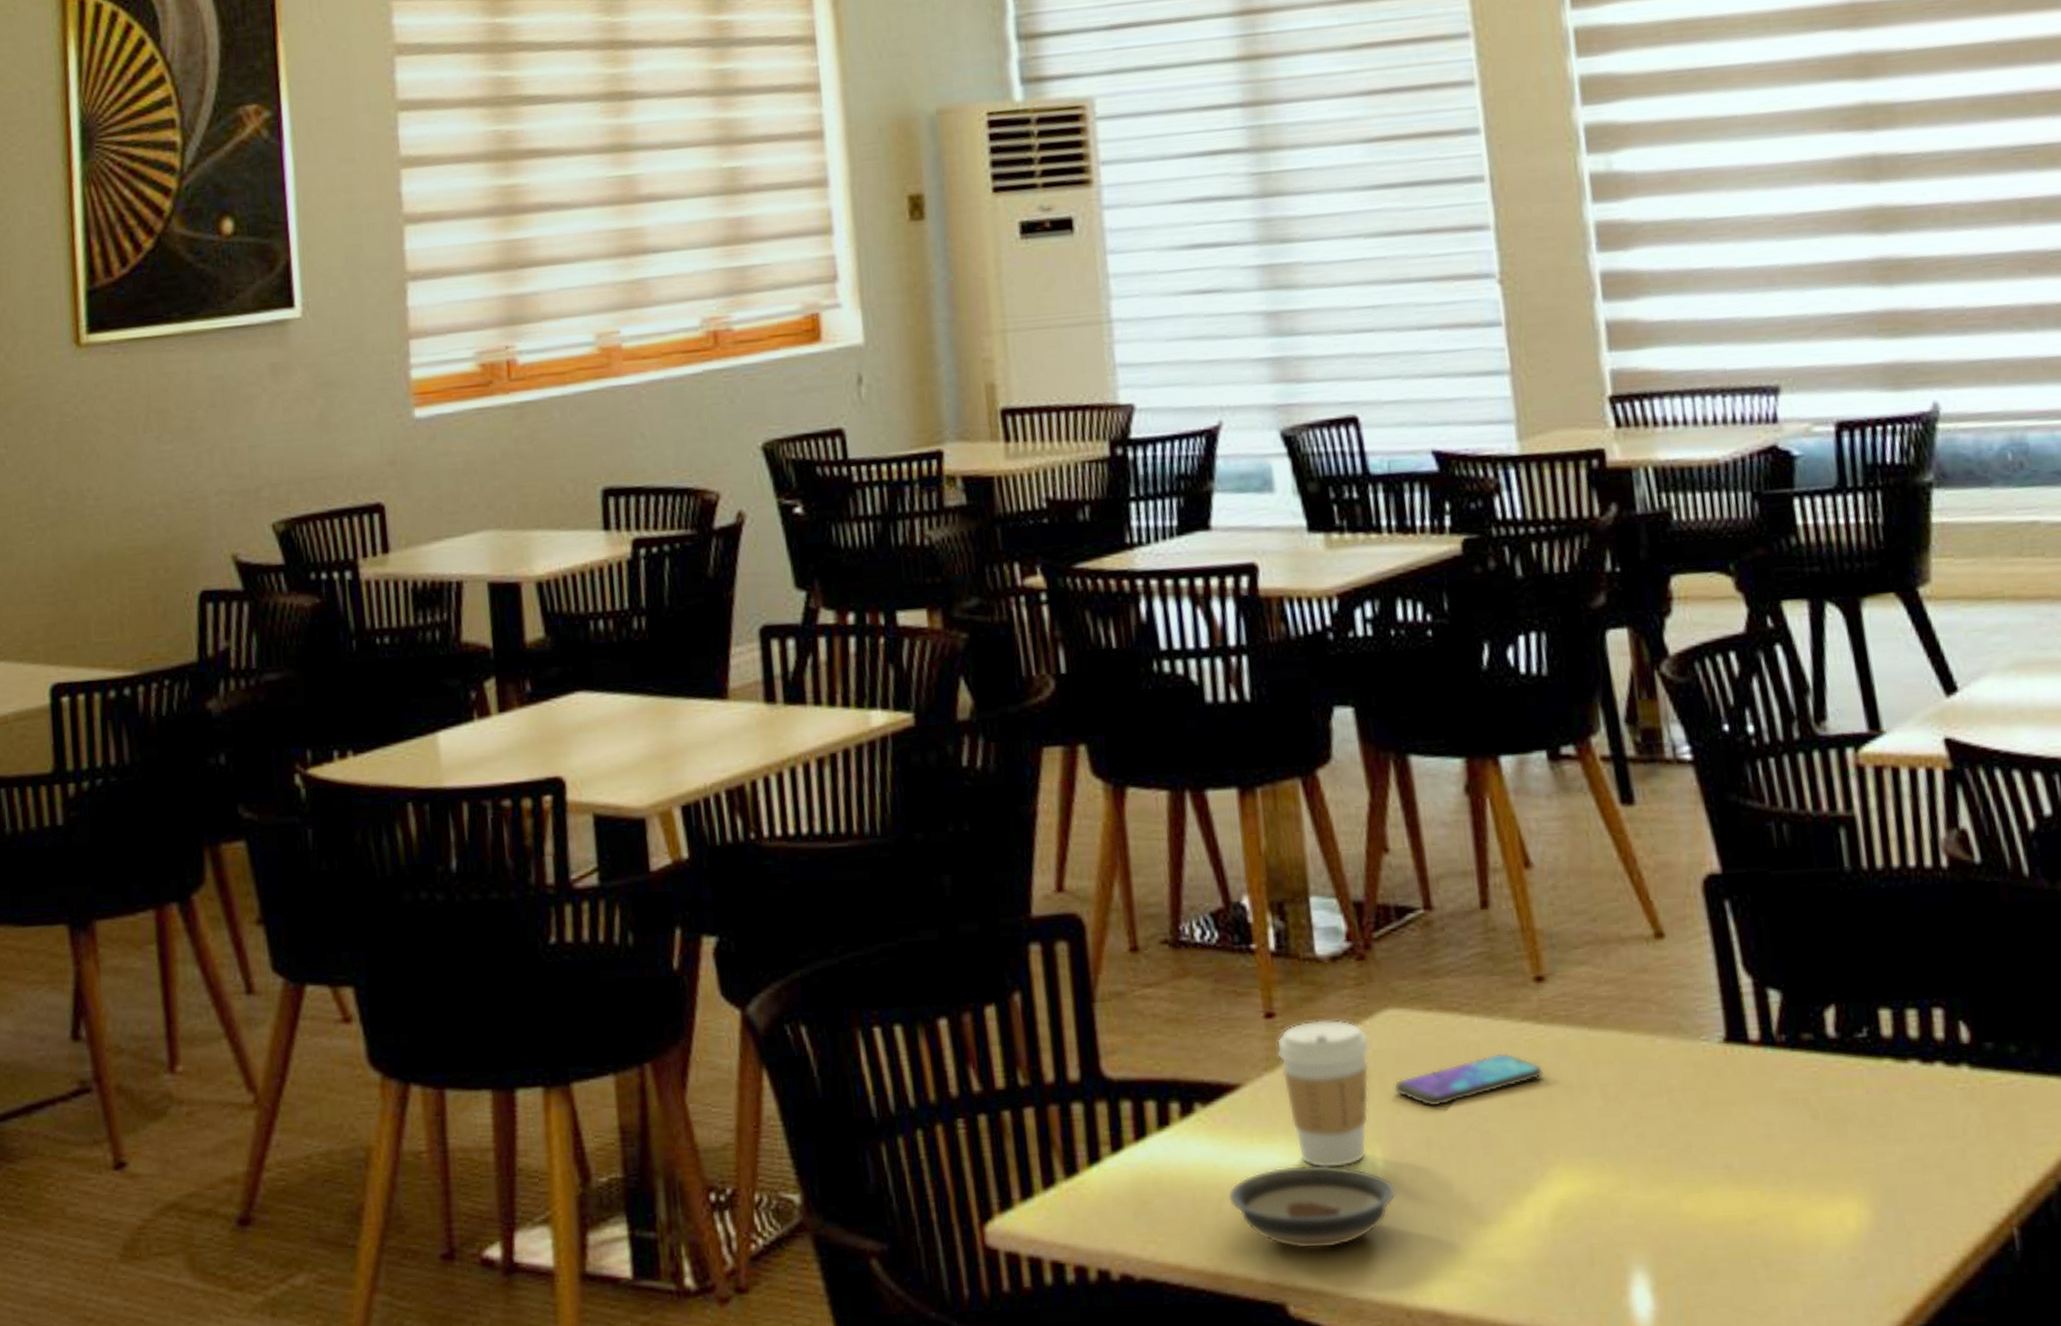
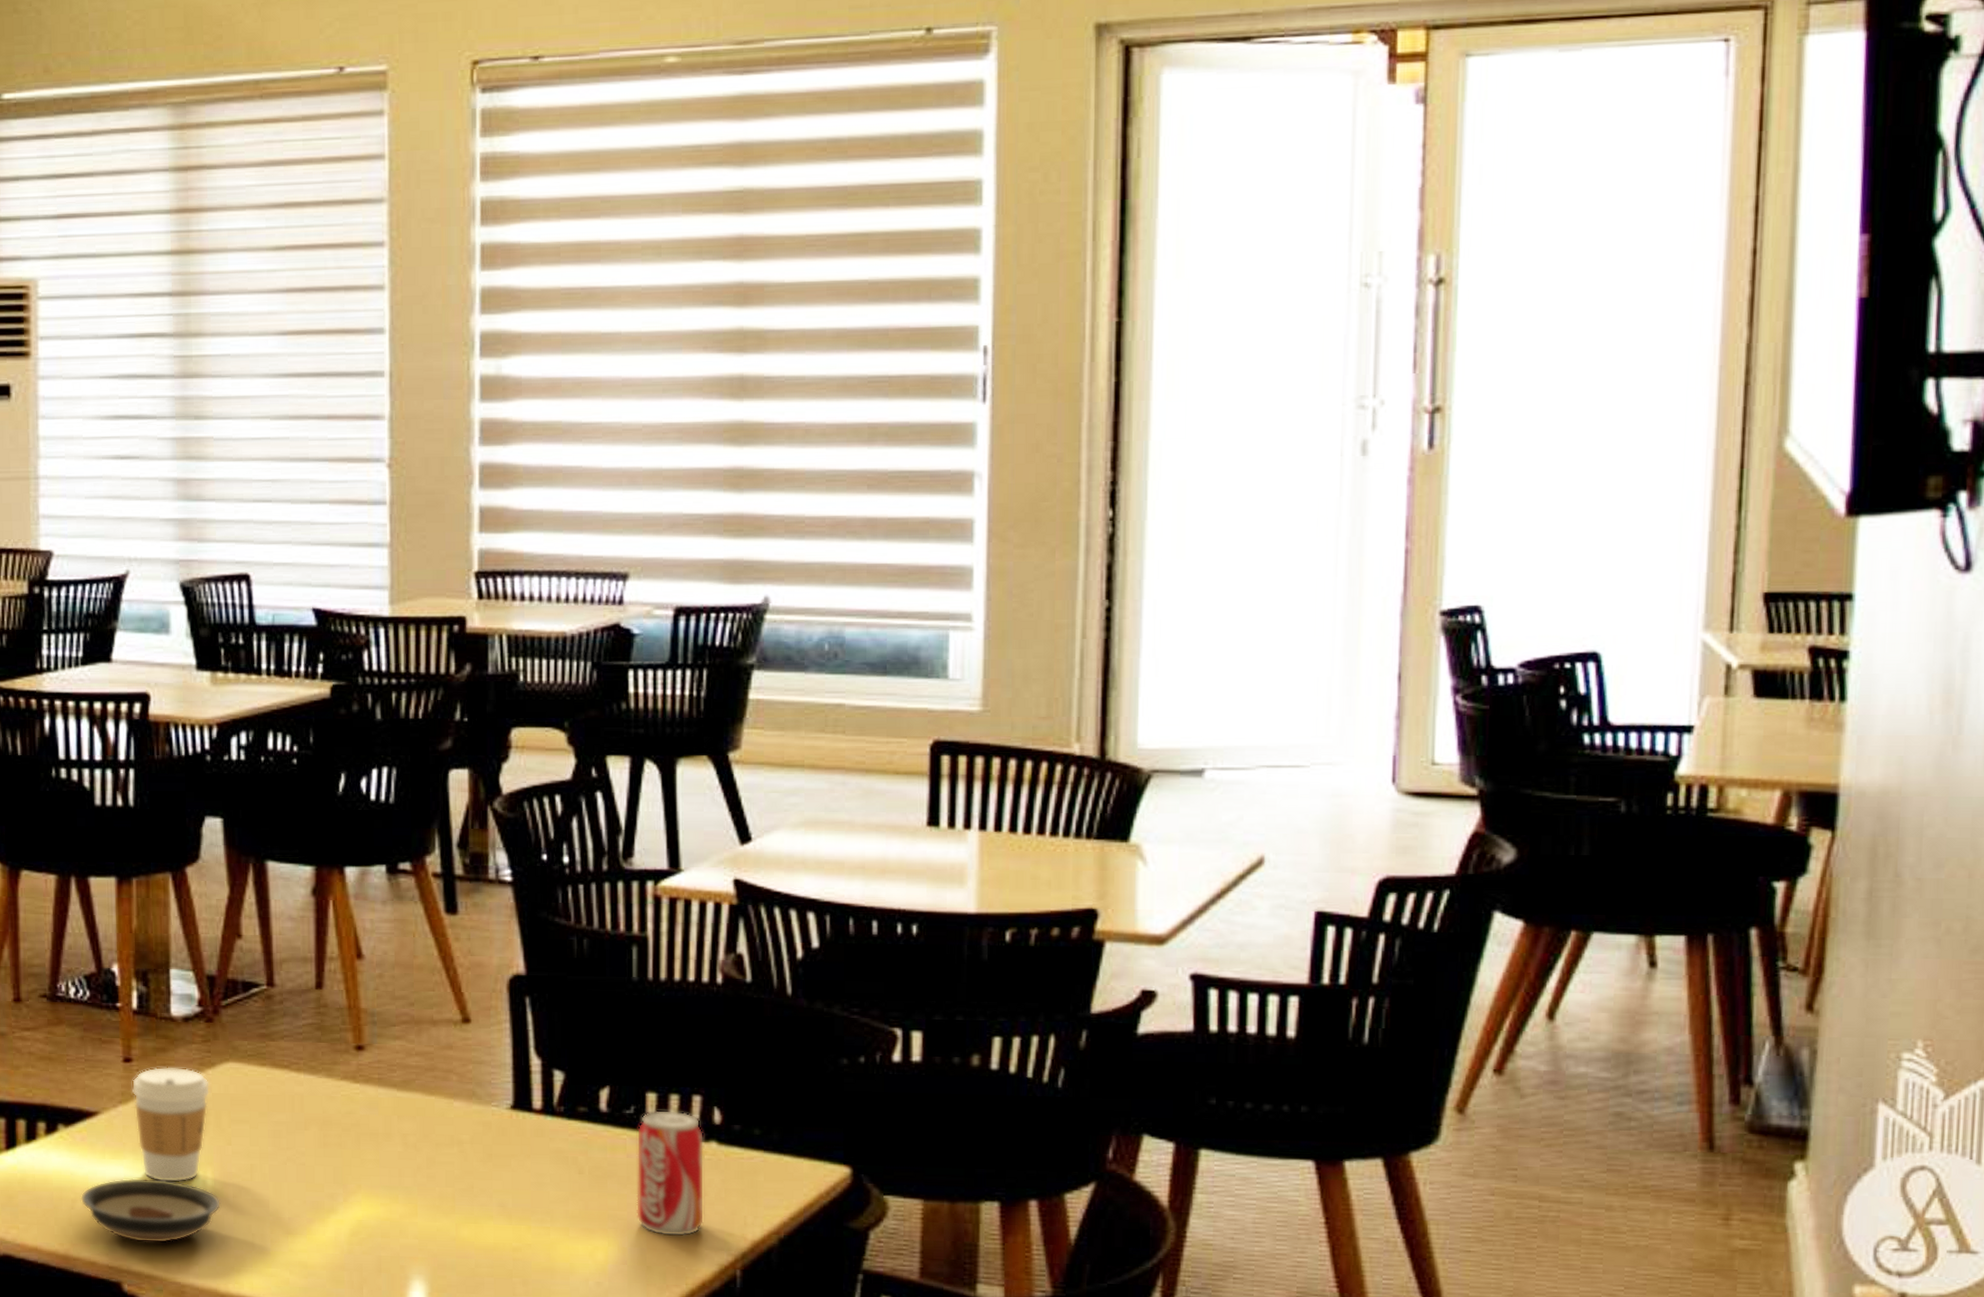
smartphone: present [1394,1053,1544,1107] -> none [227,1103,355,1141]
beverage can: none [1873,1029,1967,1191] -> present [636,1109,705,1237]

